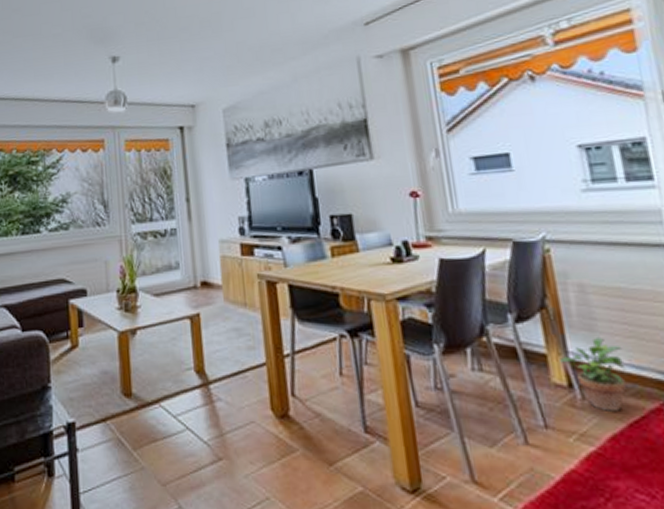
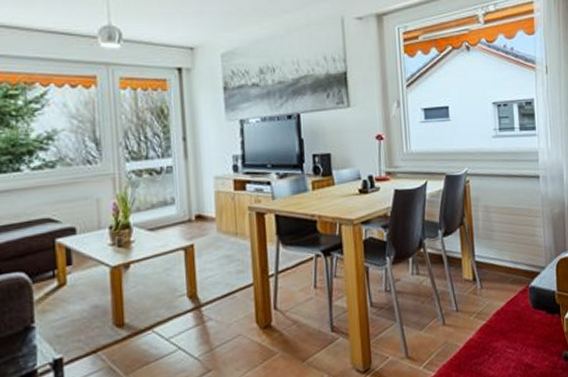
potted plant: present [560,338,626,411] -> none [469,244,508,295]

